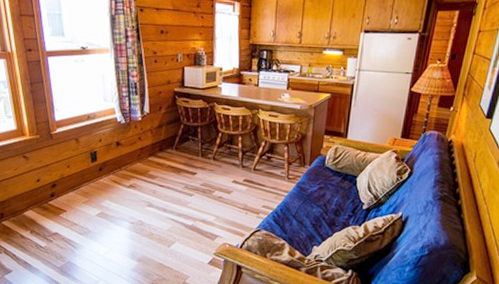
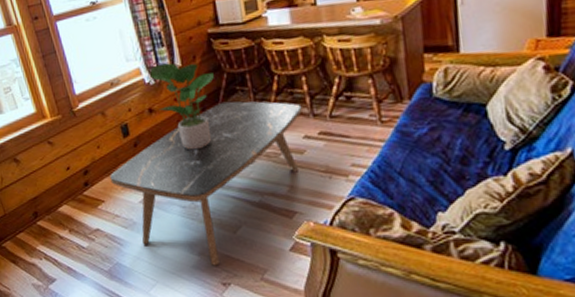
coffee table: none [74,146,235,270] -> present [110,101,303,266]
potted plant: none [122,107,173,180] -> present [150,62,214,150]

